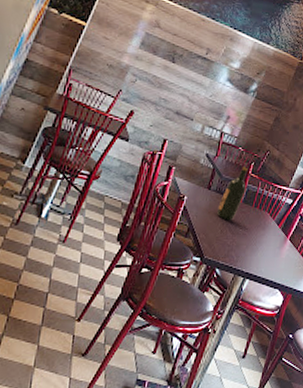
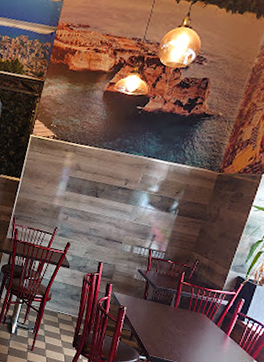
wine bottle: present [217,167,248,221] -> none [156,277,180,324]

